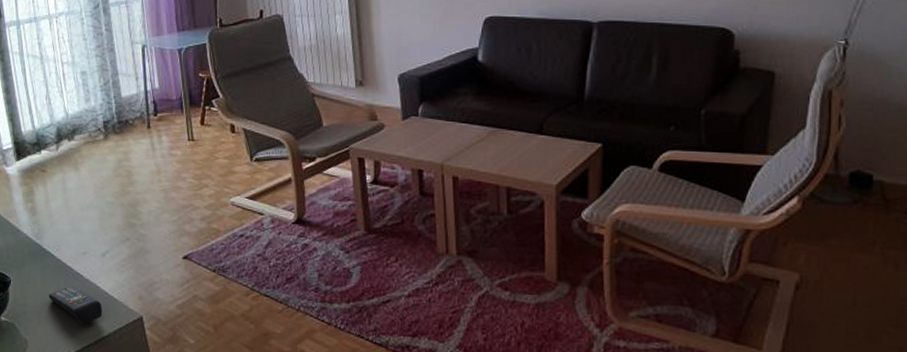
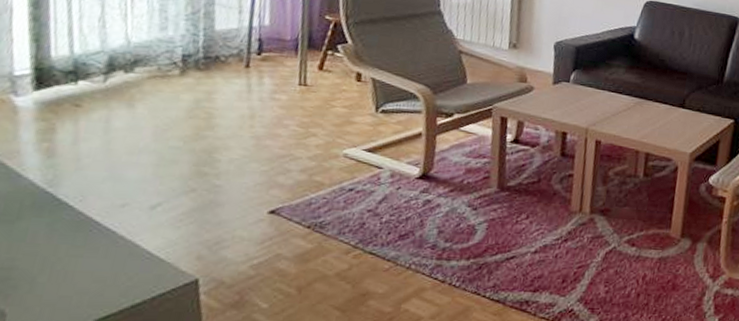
remote control: present [49,286,102,325] -> none [54,244,140,291]

